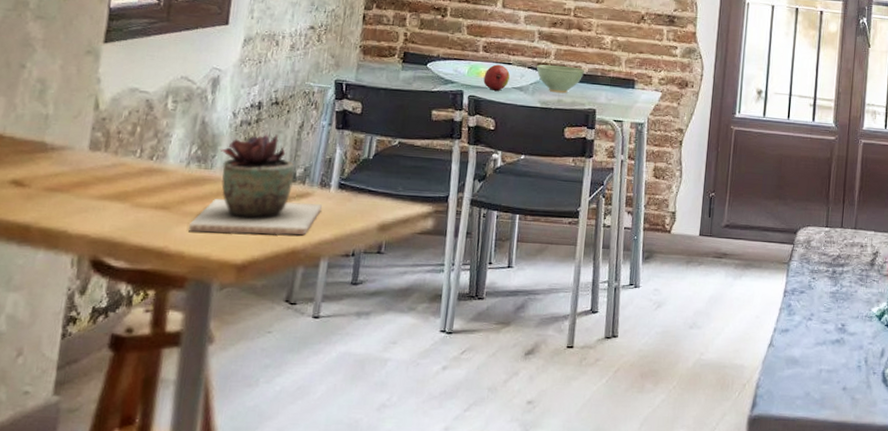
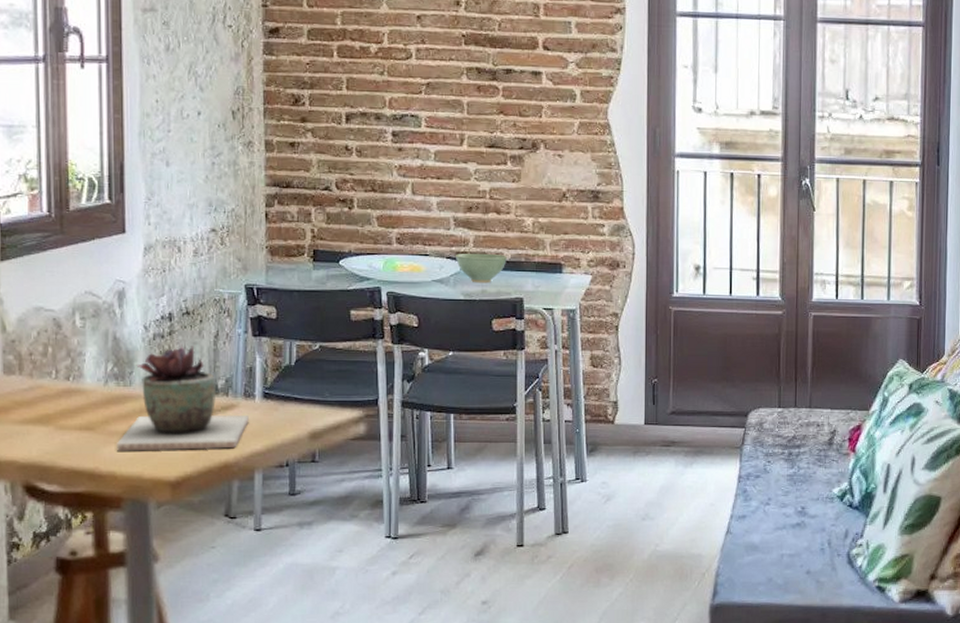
fruit: present [483,64,510,91] -> none [401,257,428,285]

